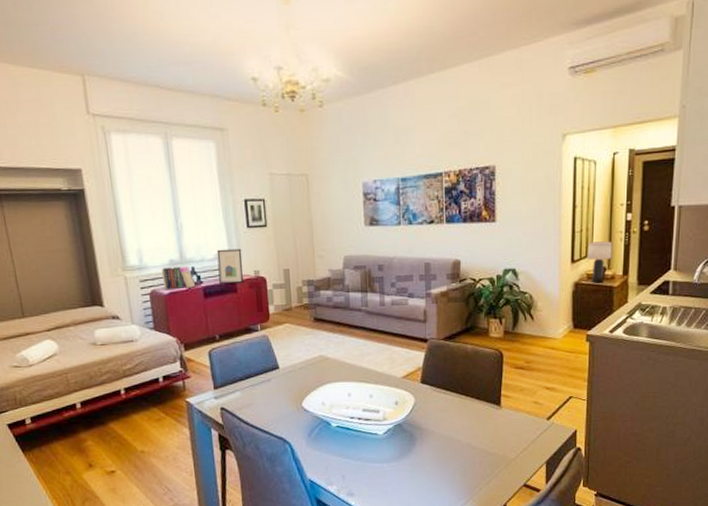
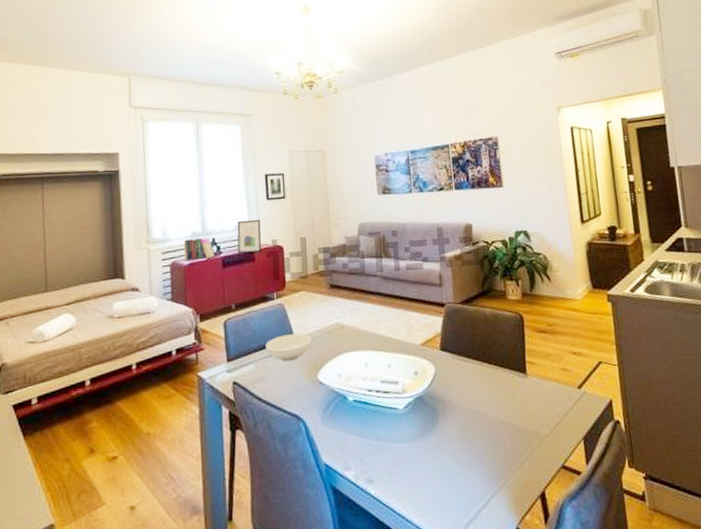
bowl: none [251,364,297,390] -> present [265,333,312,362]
table lamp: present [587,241,612,283] -> none [595,201,621,243]

